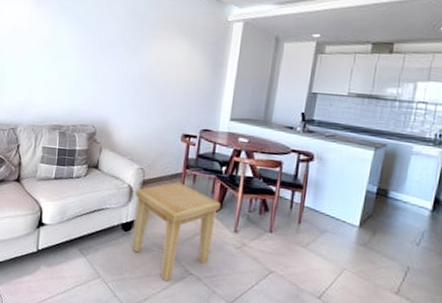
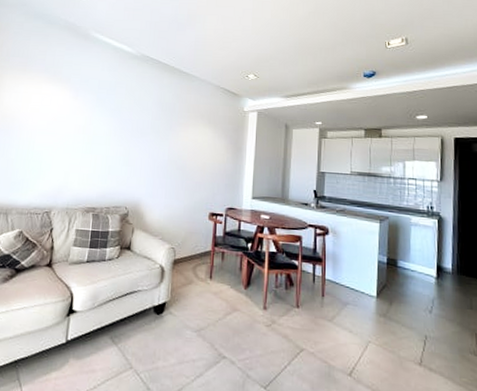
side table: present [131,182,221,281] -> none [164,261,249,367]

